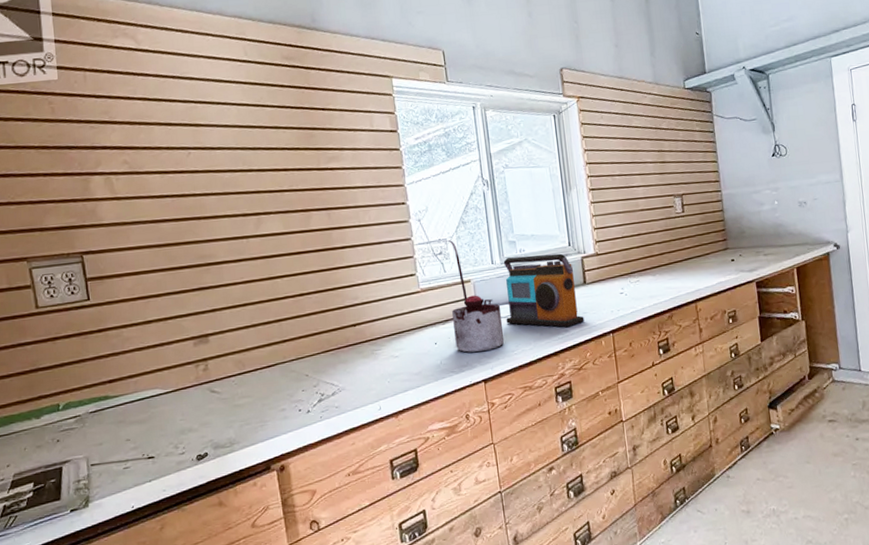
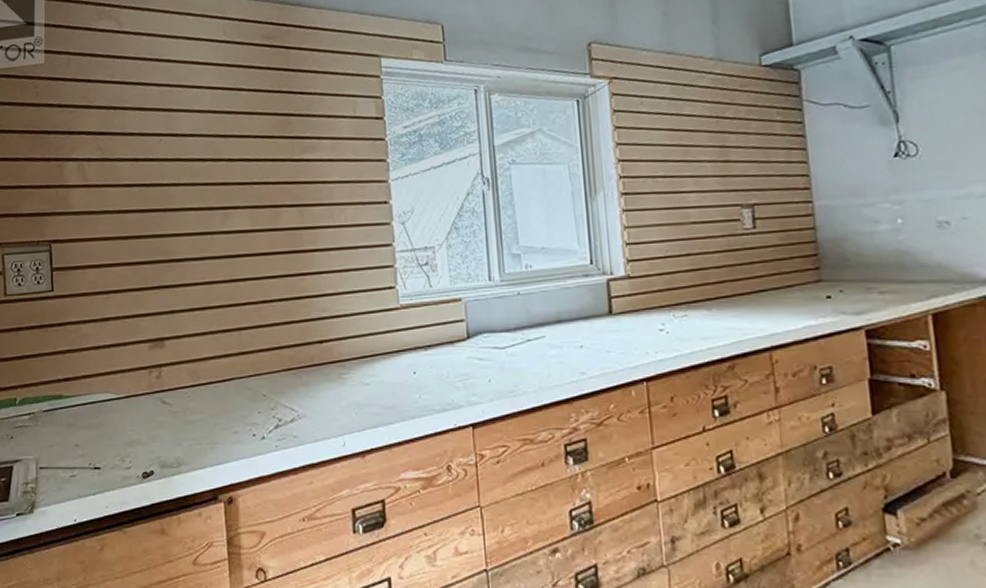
paint can: present [442,240,505,353] -> none [429,249,501,389]
radio: present [503,253,585,328] -> none [503,273,608,369]

